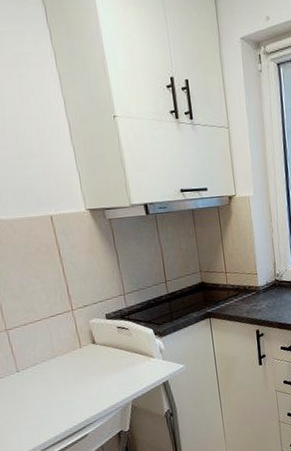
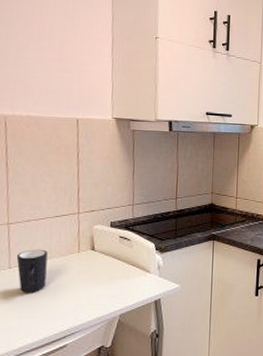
mug: none [21,349,56,392] -> present [16,249,48,292]

